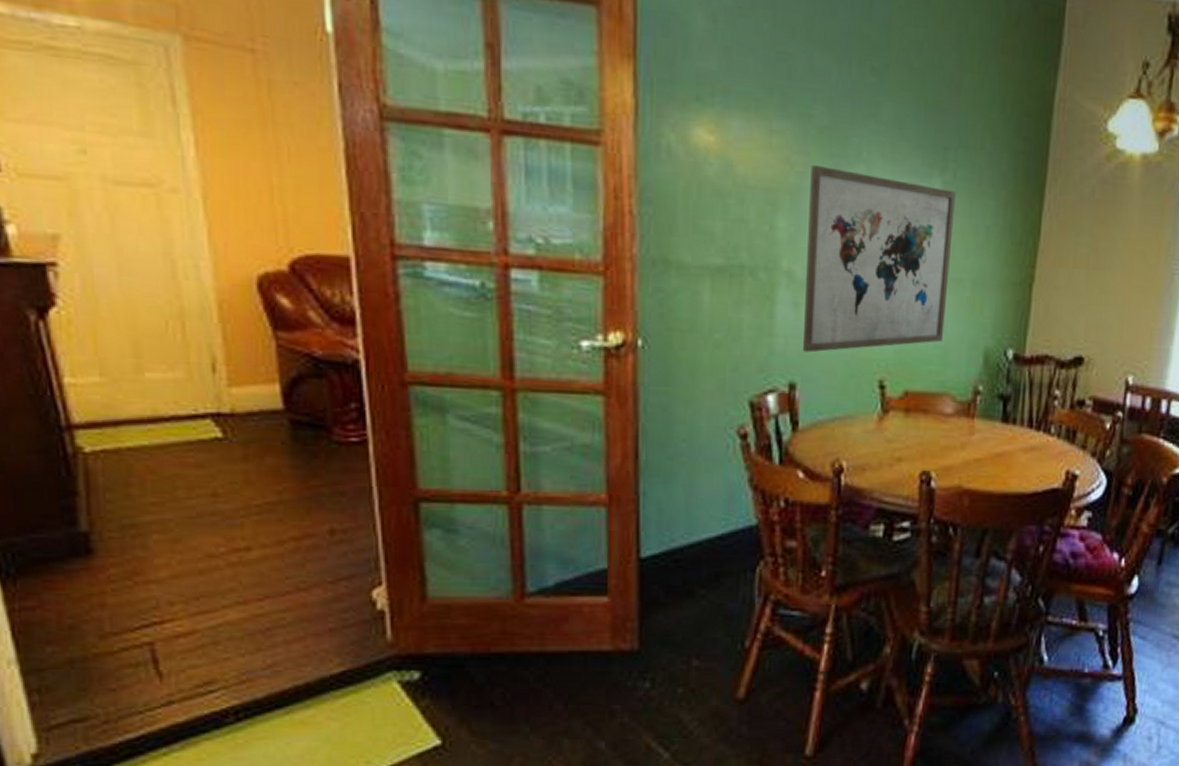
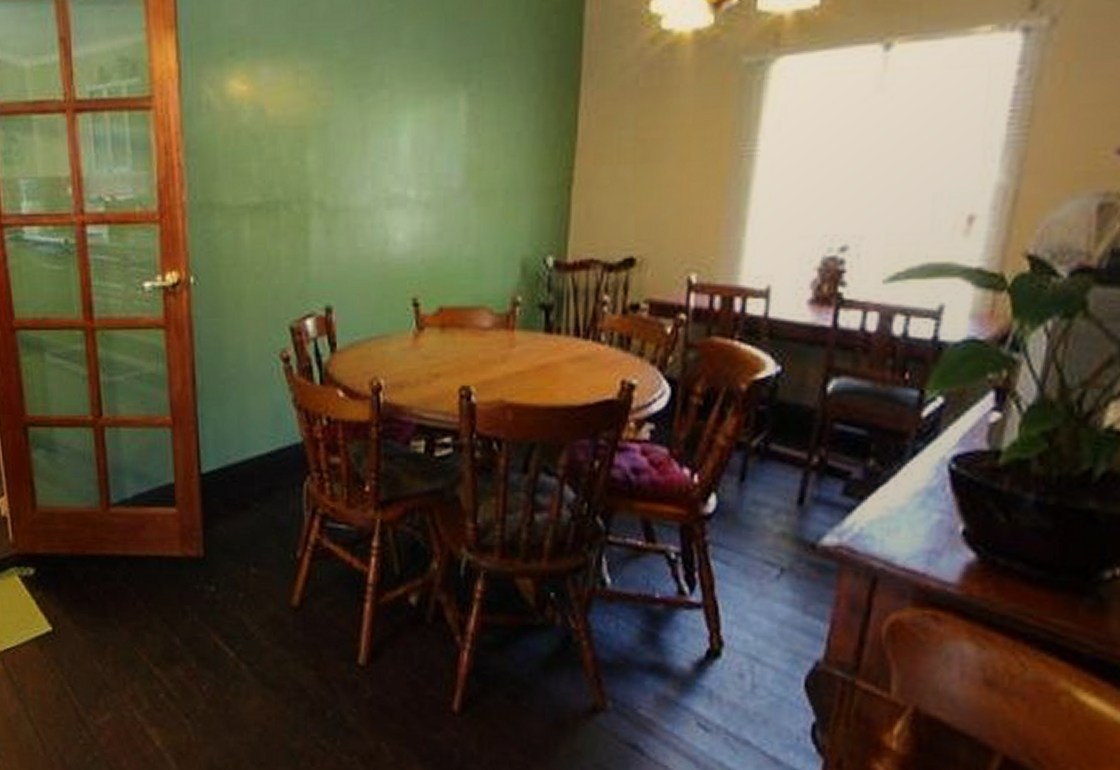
wall art: present [803,164,955,353] -> none [336,97,482,277]

